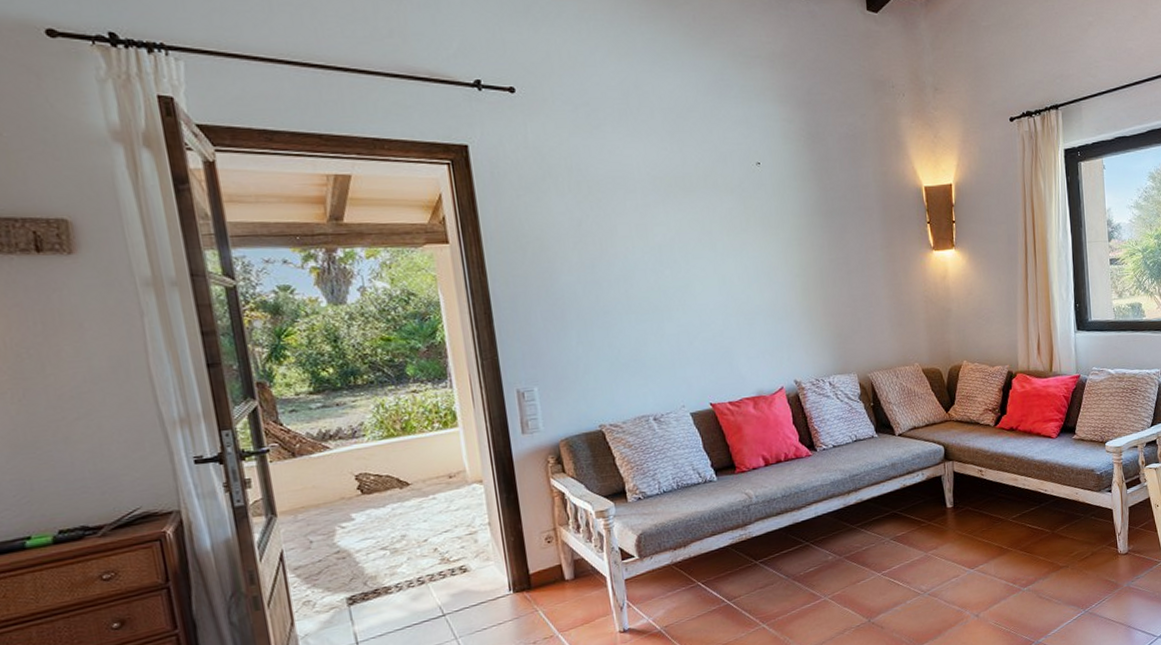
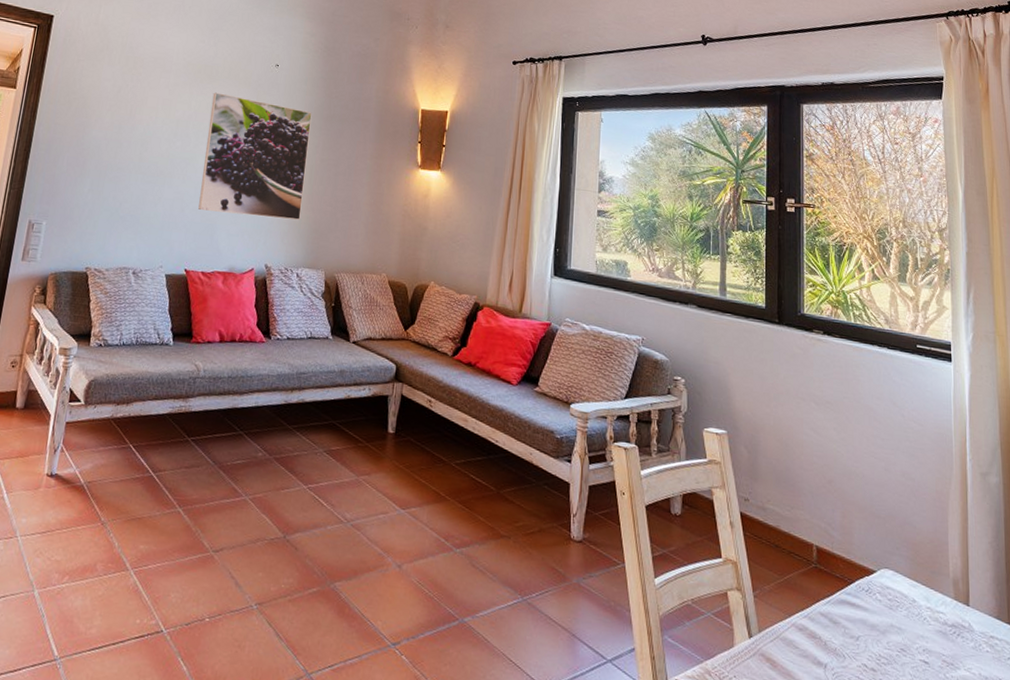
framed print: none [692,206,821,339] -> present [198,92,312,220]

